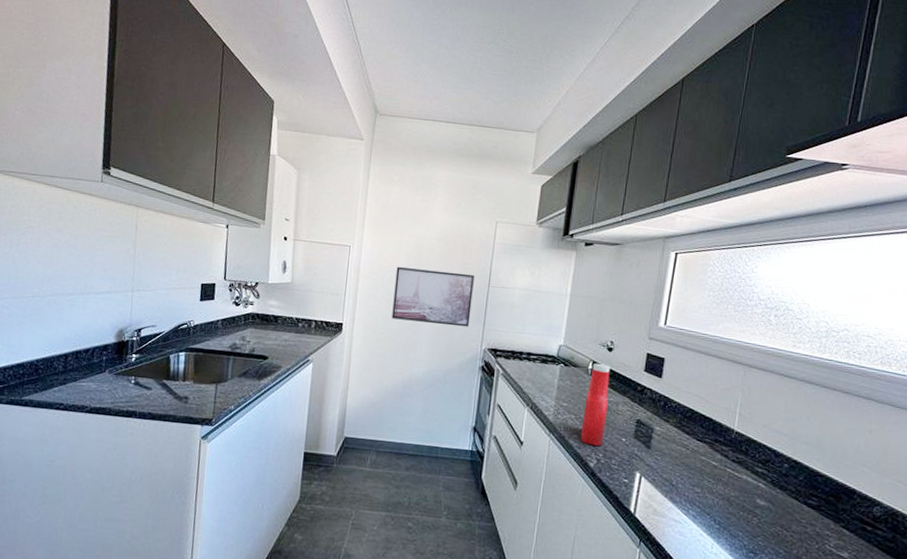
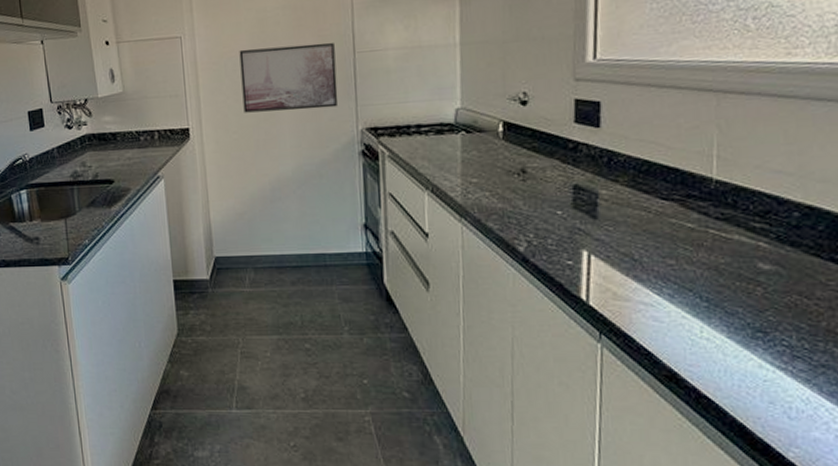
ketchup bottle: present [580,363,610,447] -> none [500,122,533,226]

